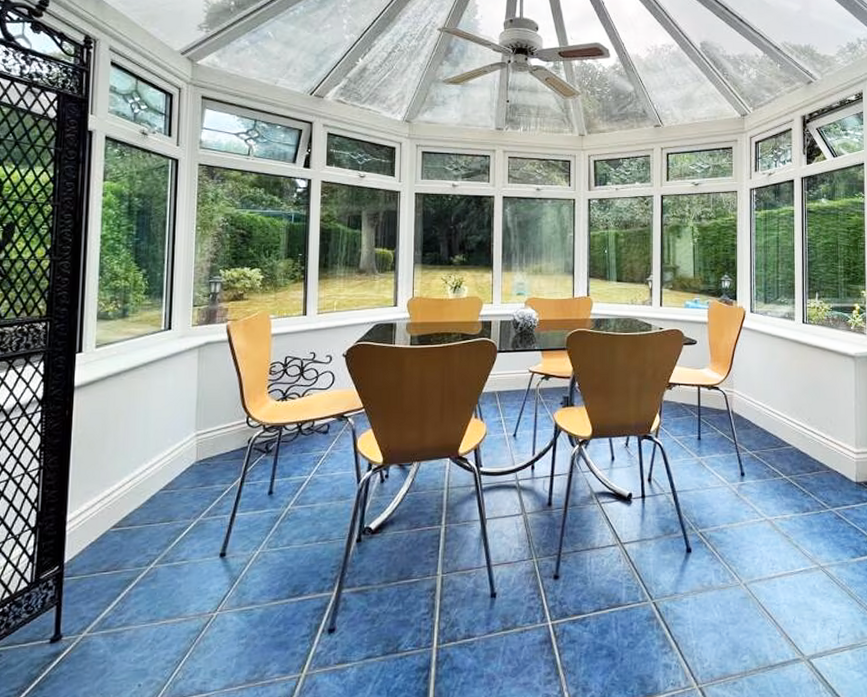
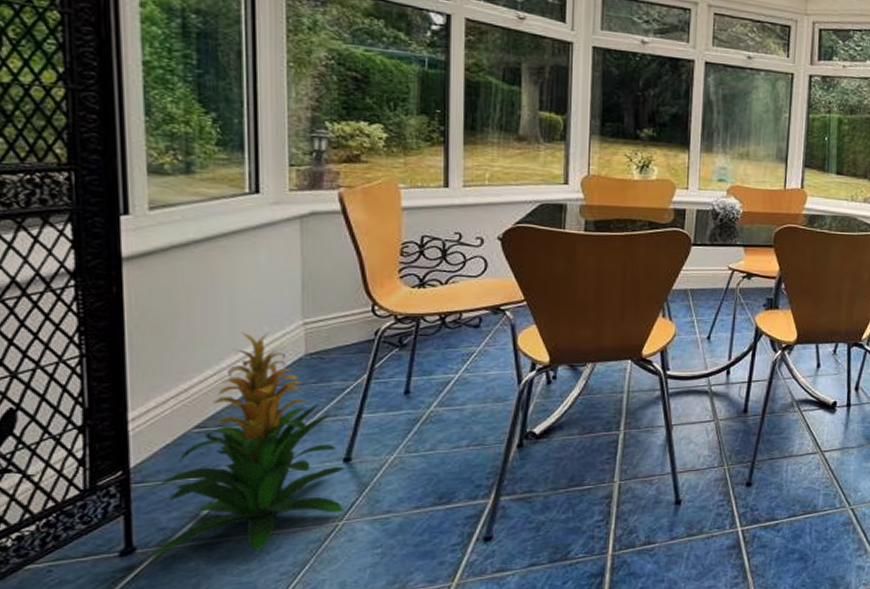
indoor plant: none [71,443,221,645] -> present [150,331,346,558]

